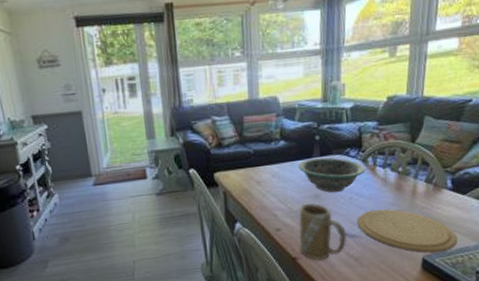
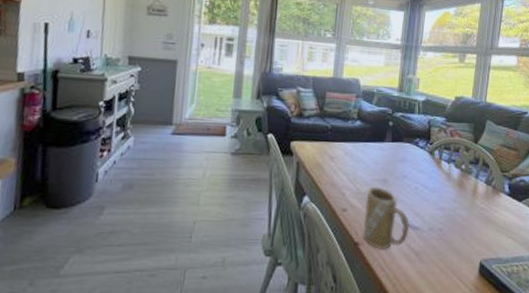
decorative bowl: present [298,157,366,193] -> none [371,142,432,181]
plate: present [357,209,457,253] -> none [420,203,512,257]

